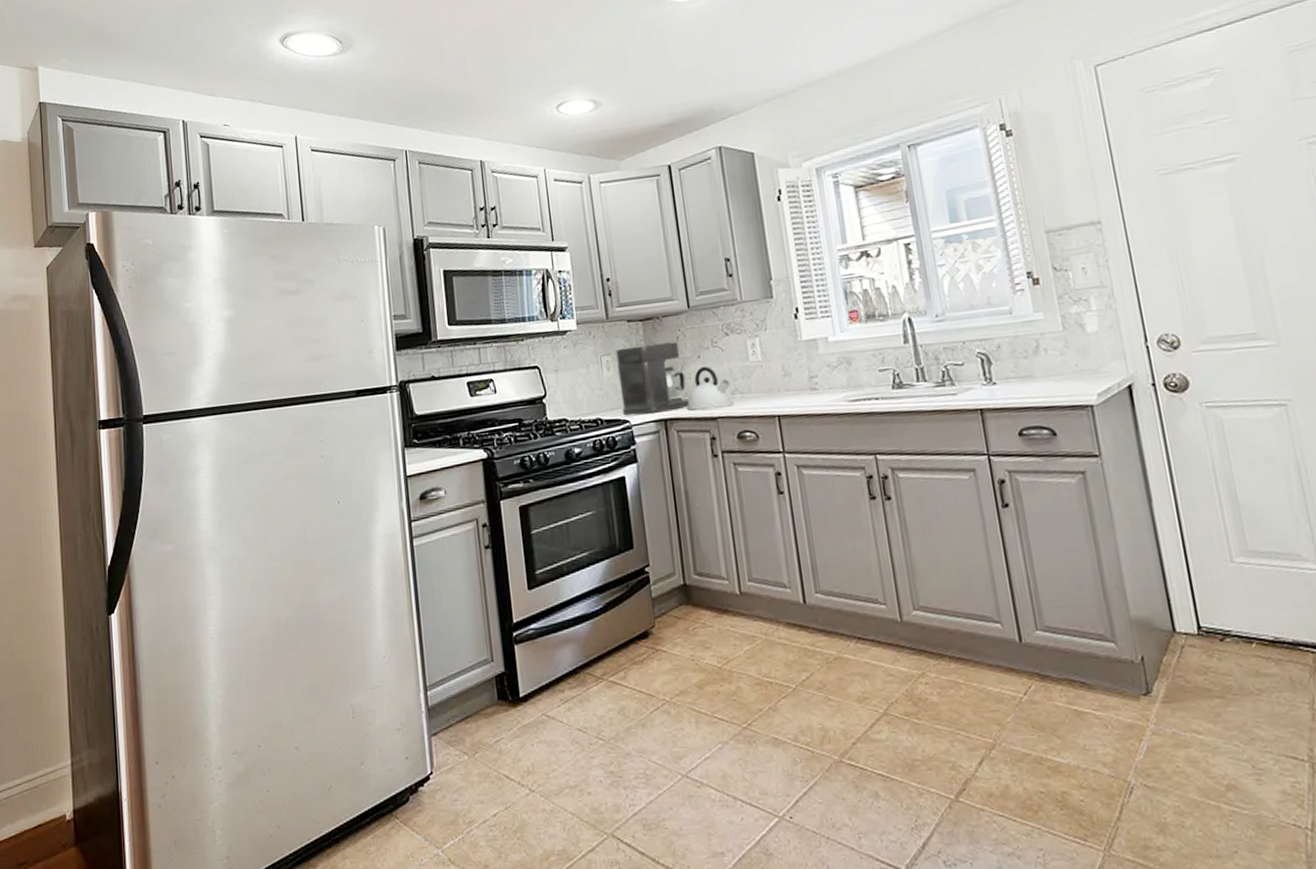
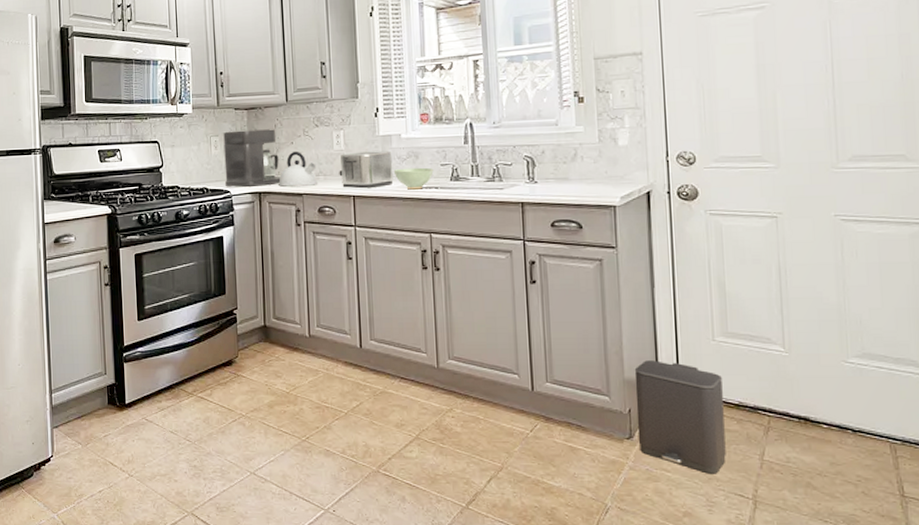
toaster: none [758,358,824,407] -> present [339,150,394,189]
bowl: none [823,375,872,404] -> present [393,167,434,190]
pedal bin: none [1141,592,1269,733] -> present [634,360,726,474]

